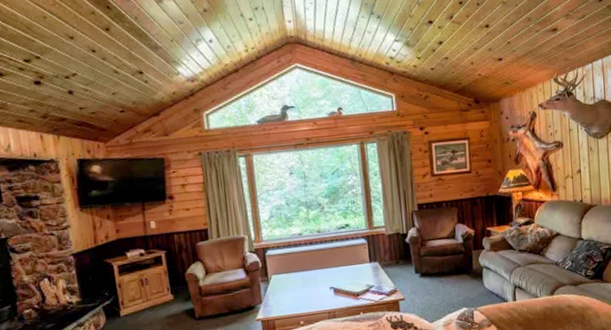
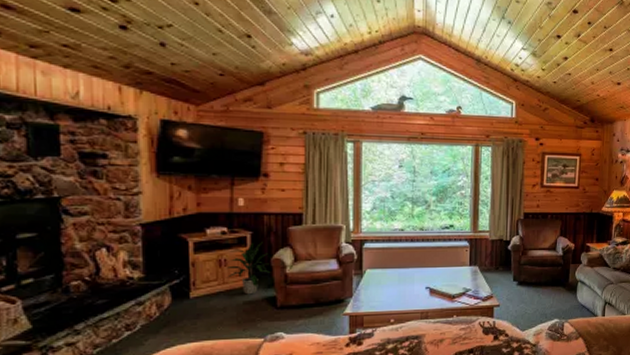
indoor plant: none [147,259,187,309] -> present [226,242,271,295]

